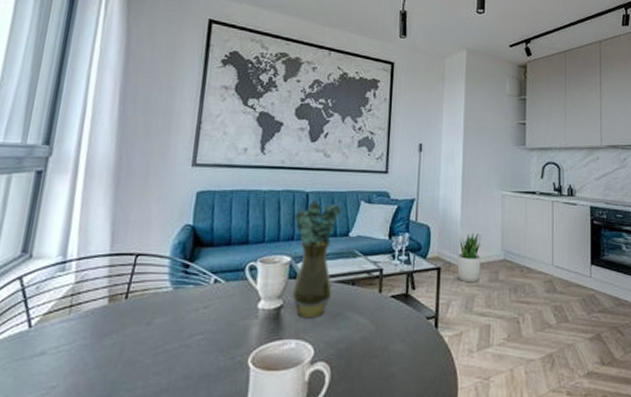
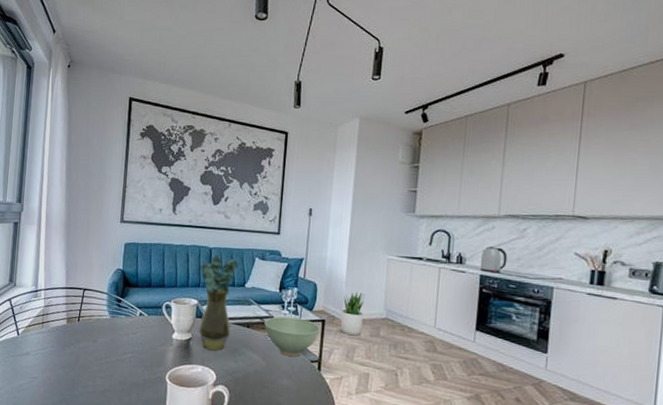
bowl: none [372,267,437,315] -> present [264,316,321,357]
kettle: none [589,177,613,204] -> present [480,246,508,274]

